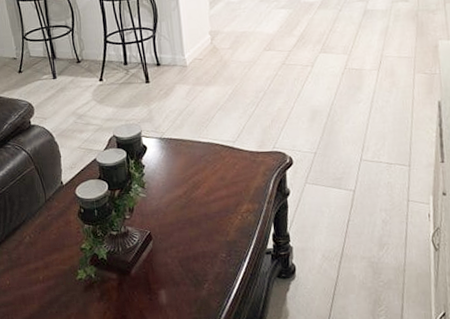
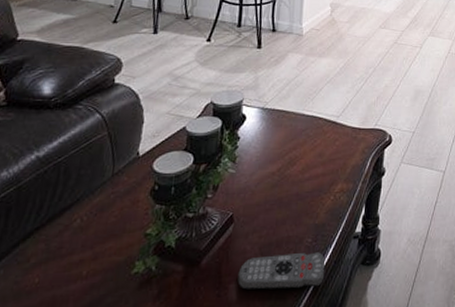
remote control: none [164,266,243,297] -> present [237,252,326,290]

